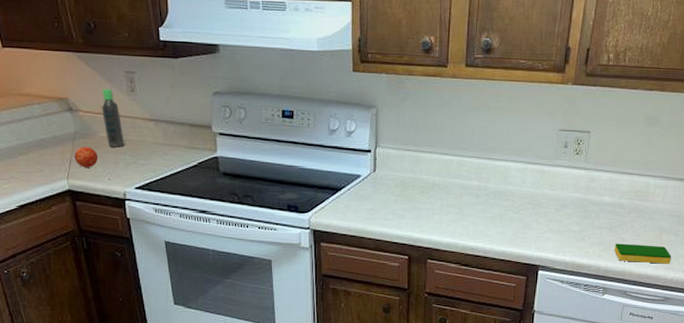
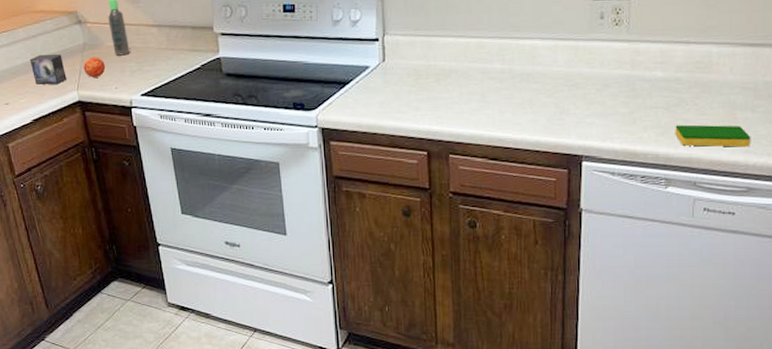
small box: none [15,139,56,171] -> present [30,54,67,85]

